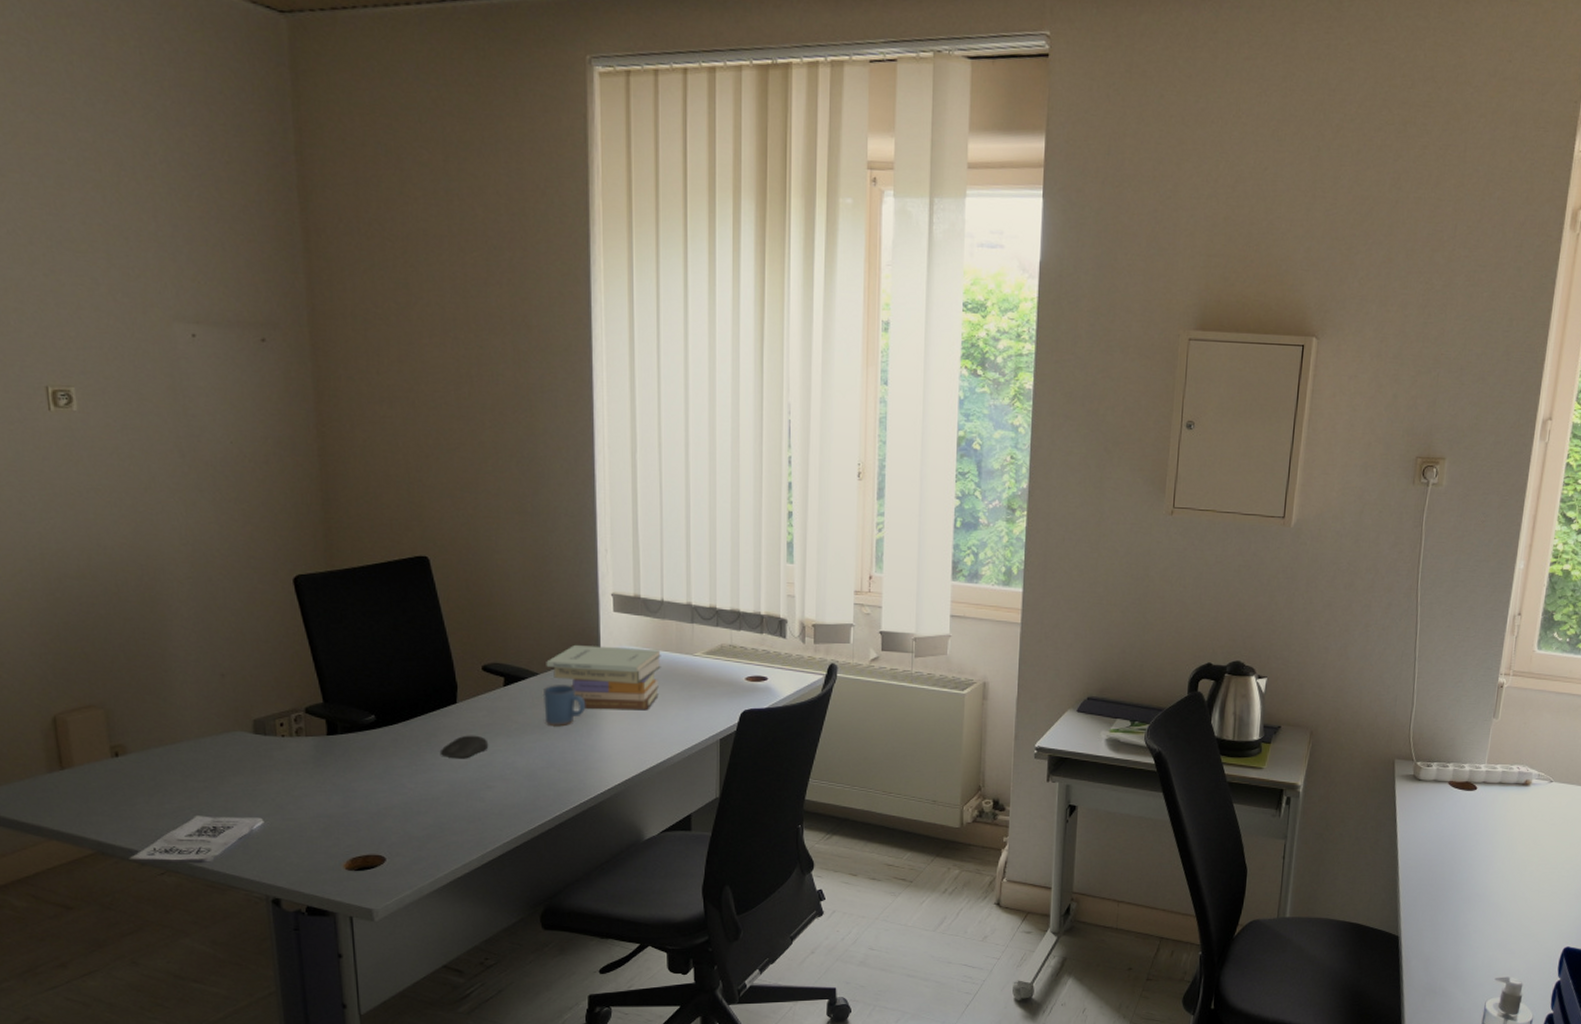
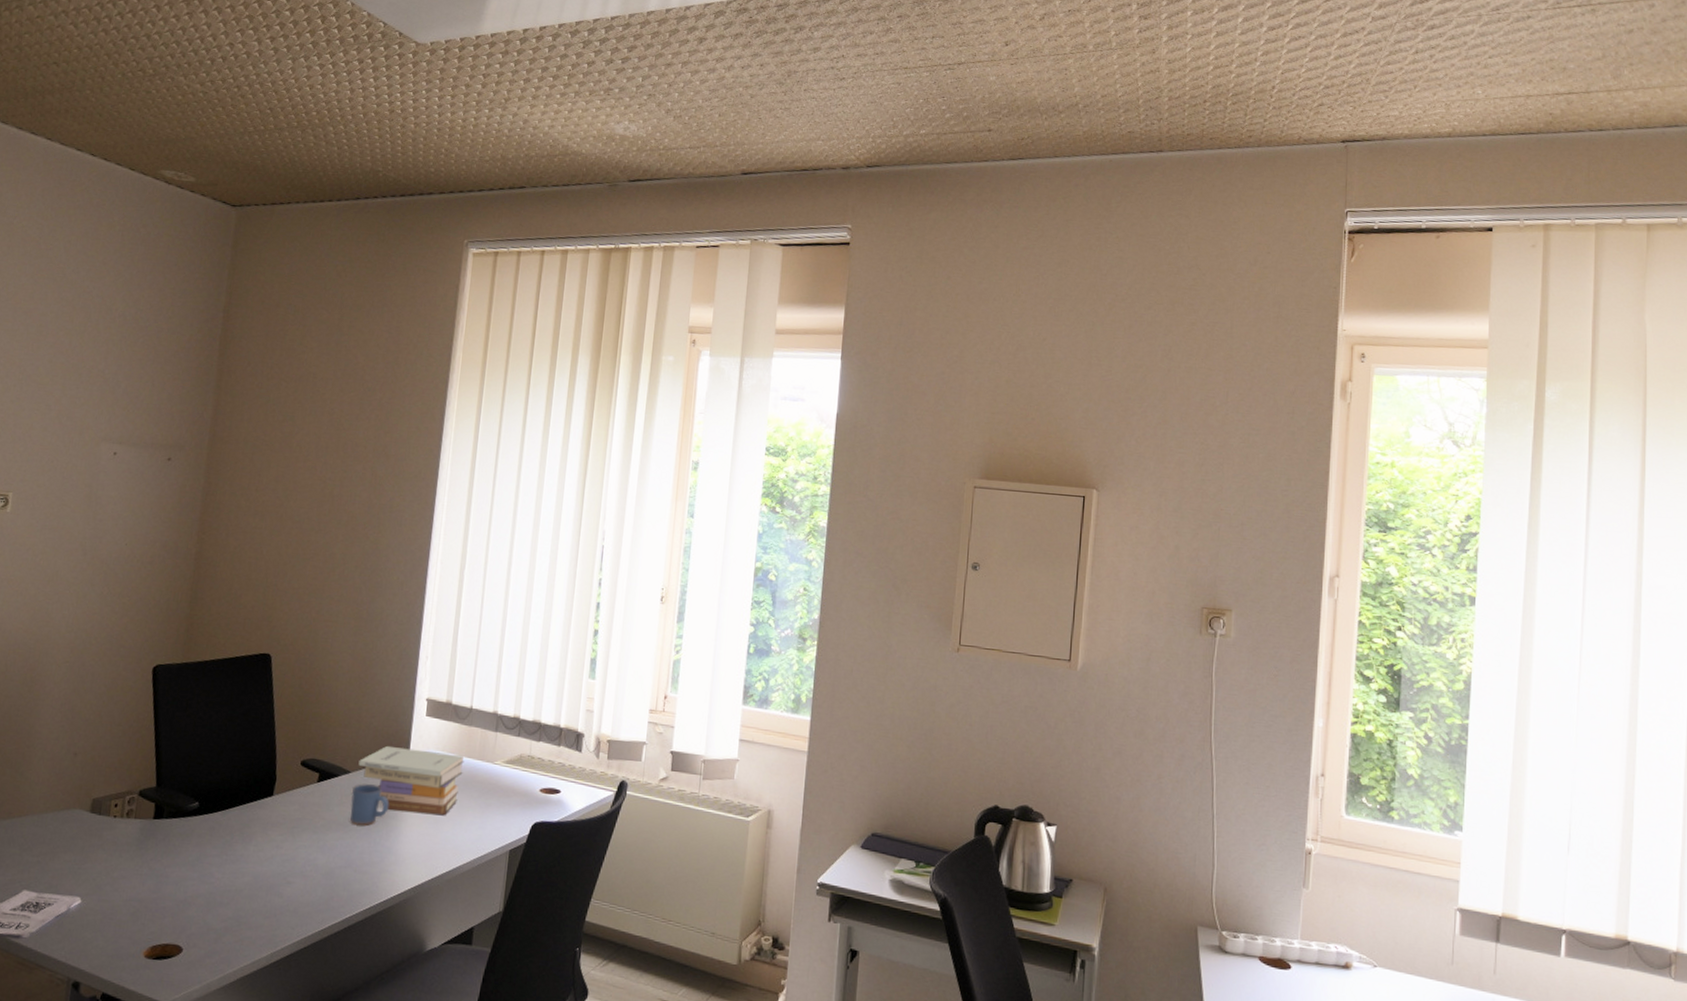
computer mouse: present [439,735,489,759] -> none [249,828,296,852]

